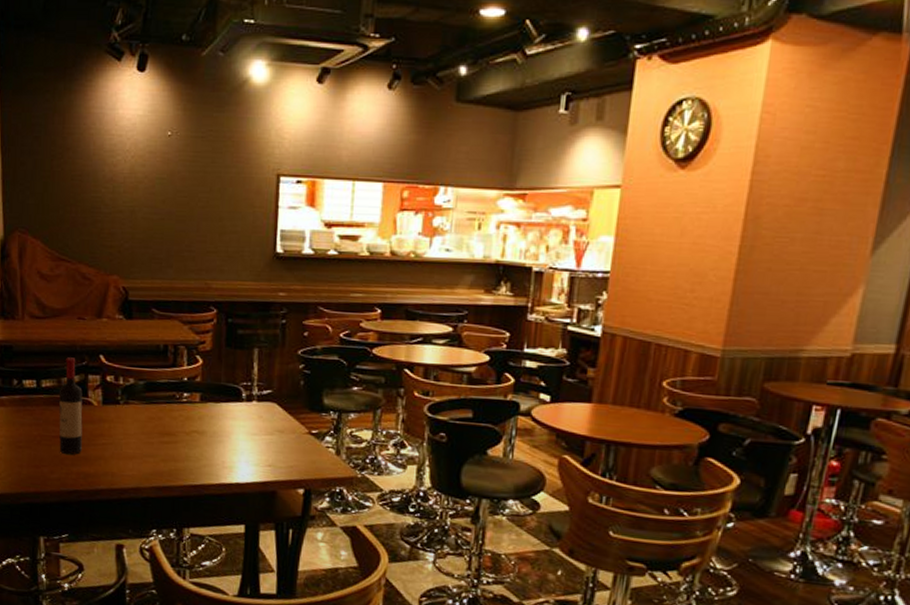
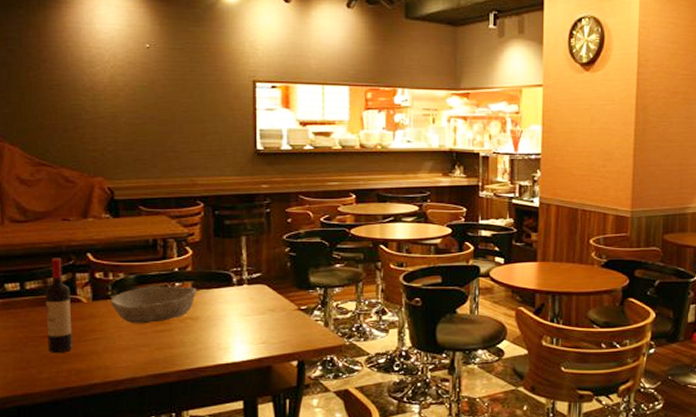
bowl: none [119,394,205,434] -> present [110,286,197,324]

